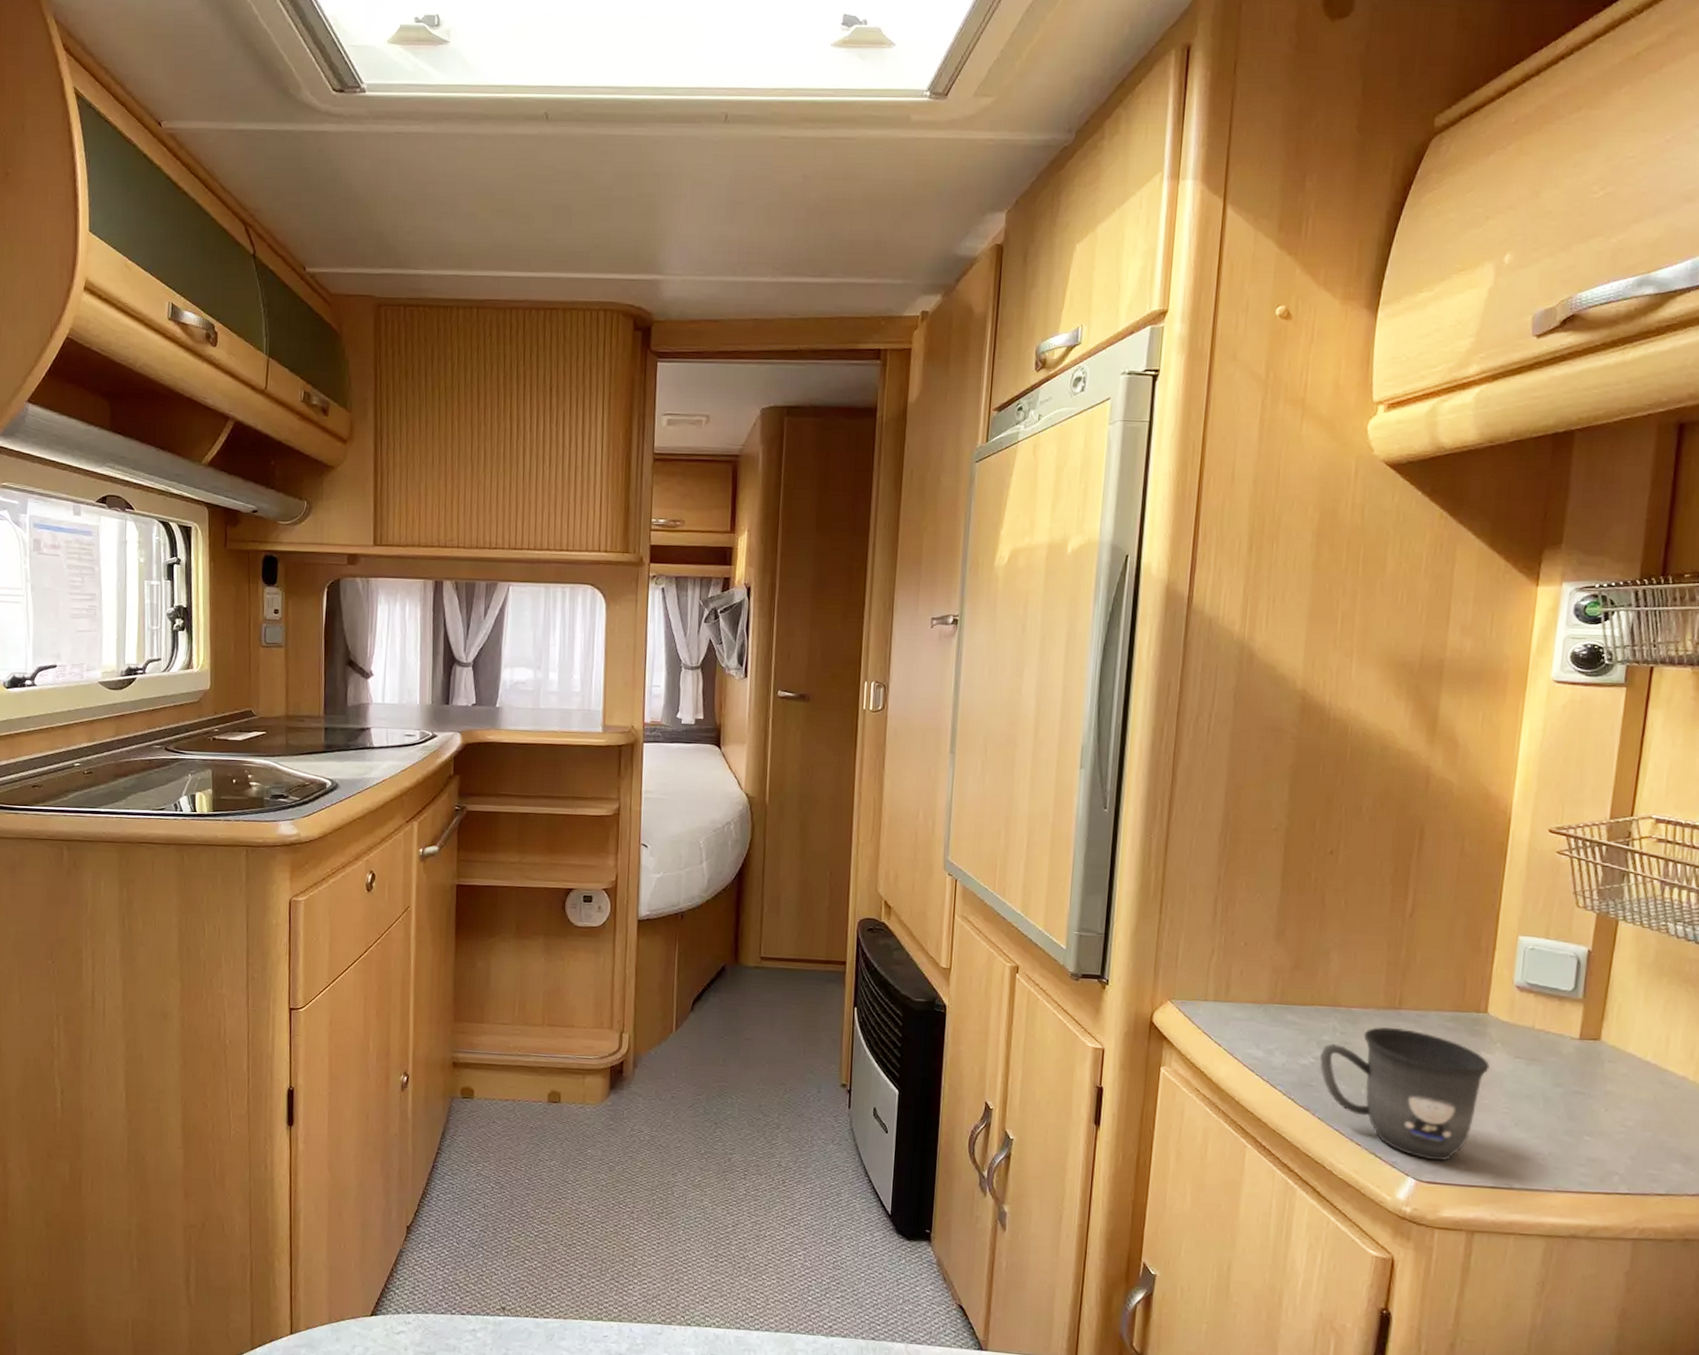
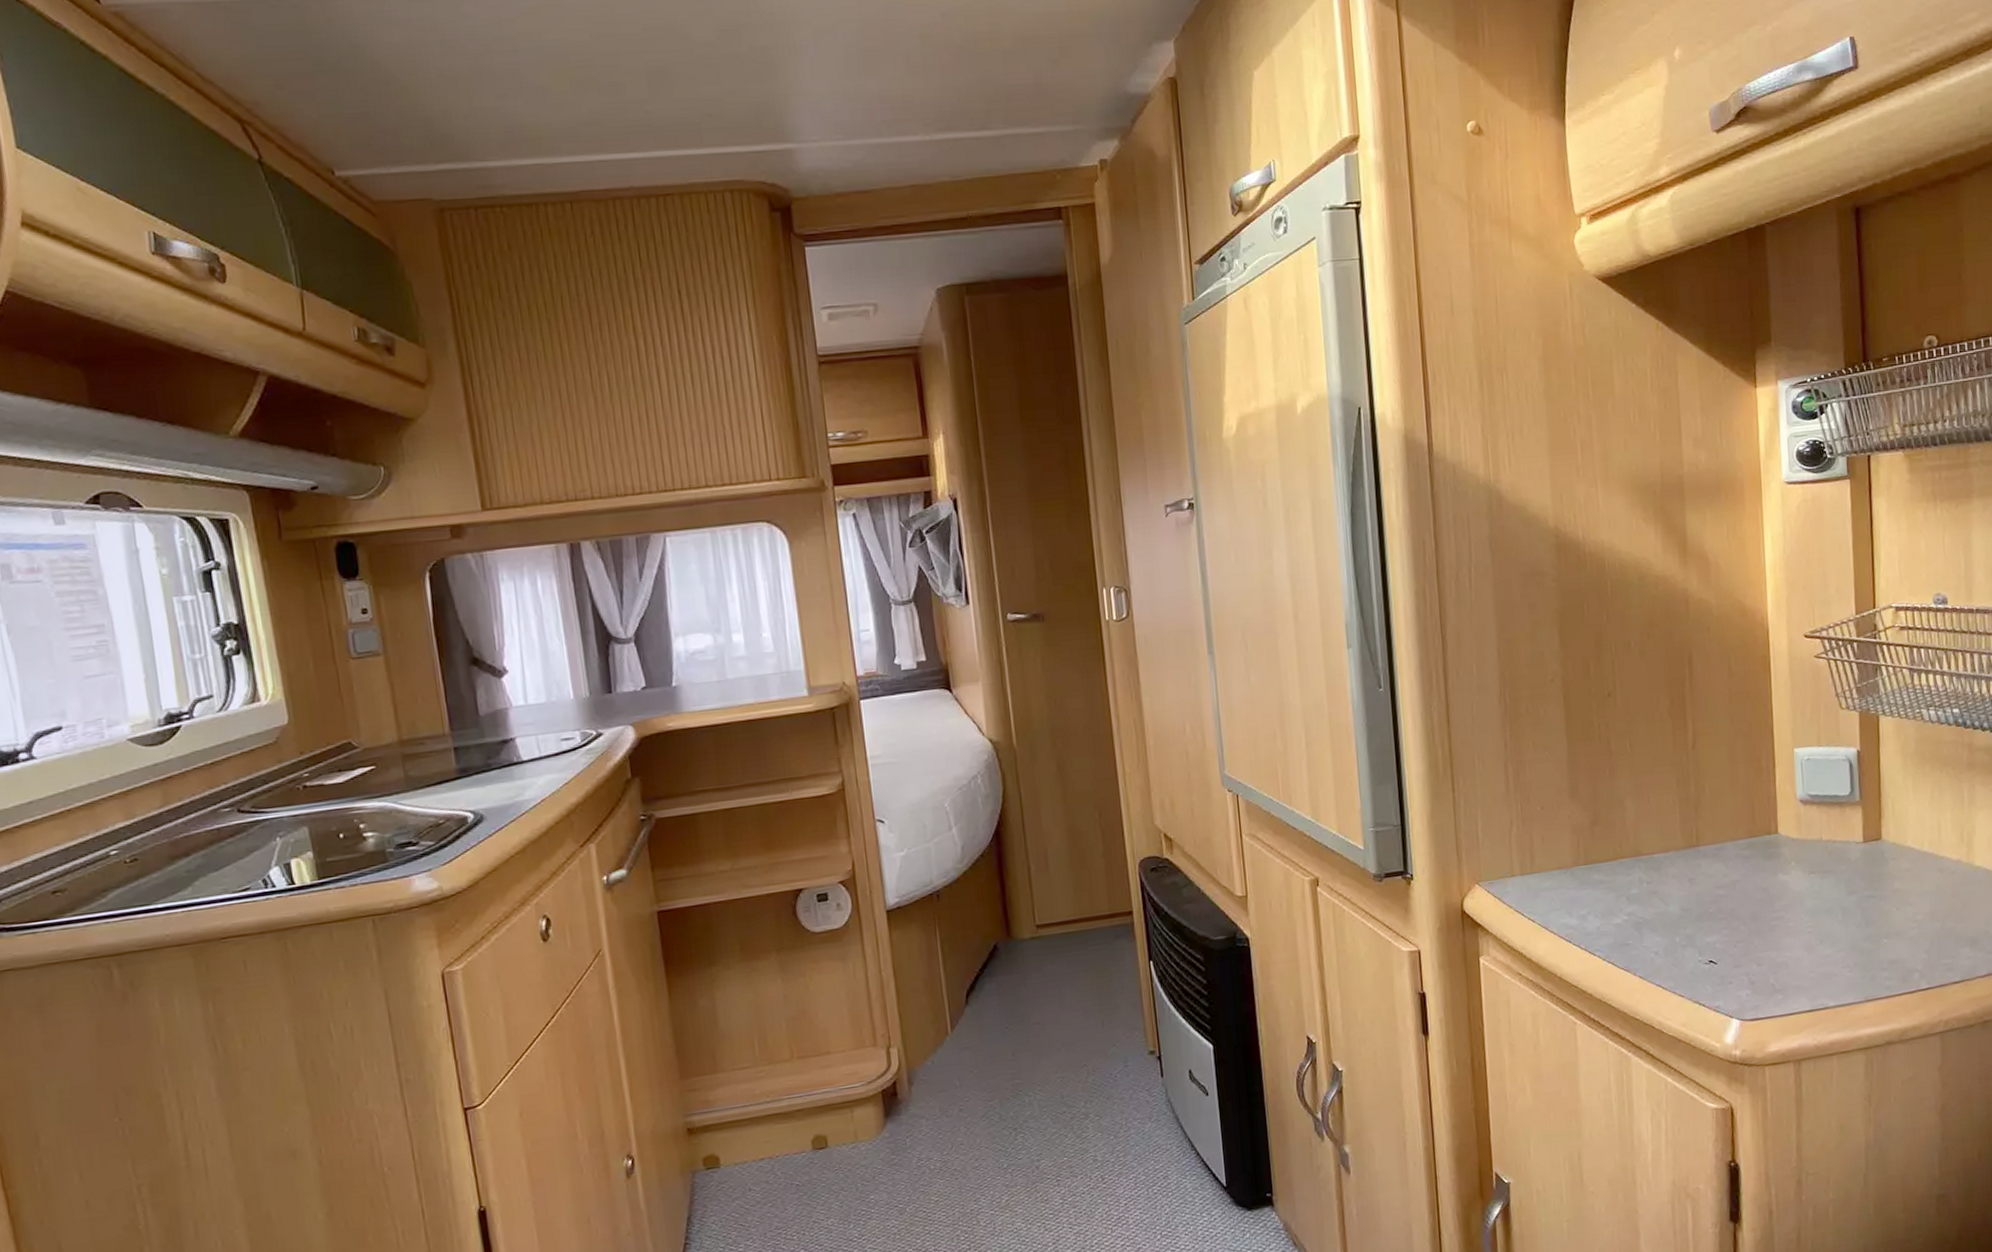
mug: present [1320,1027,1490,1161] -> none [1632,865,1789,997]

